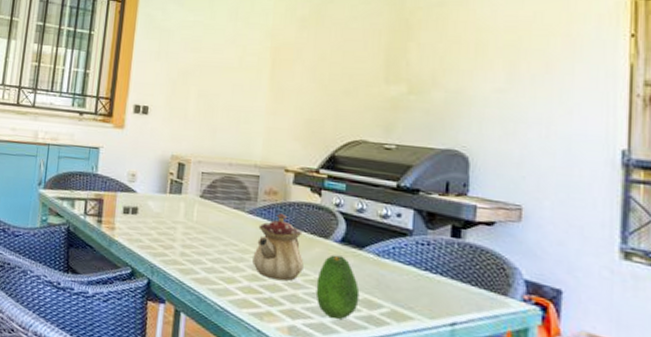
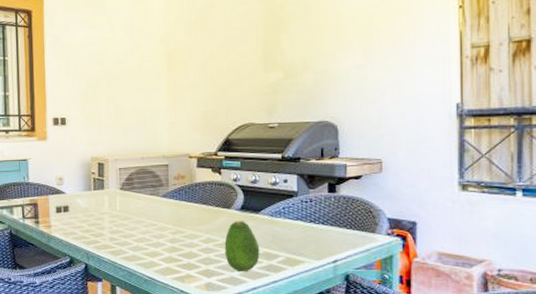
teapot: present [252,212,304,281] -> none [170,193,213,247]

